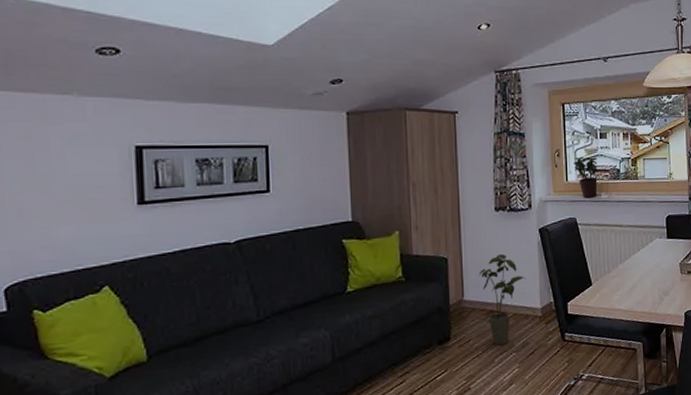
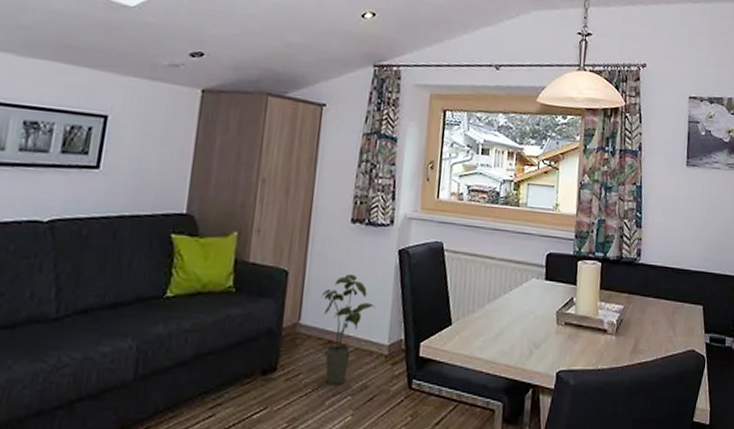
potted plant: present [573,156,600,199] -> none [448,172,478,222]

